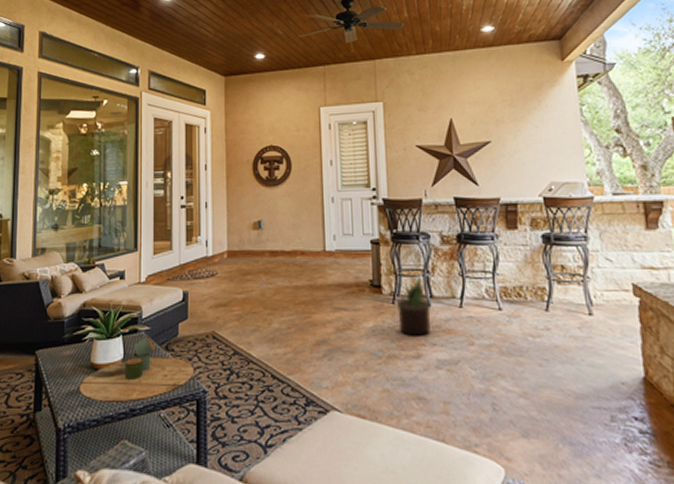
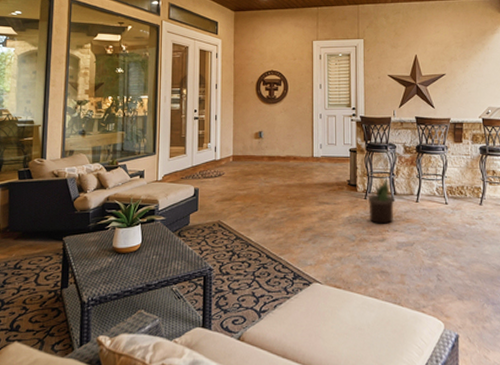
decorative tray: present [79,336,195,402] -> none [102,224,203,279]

